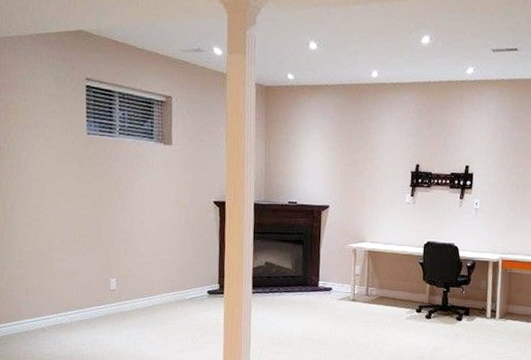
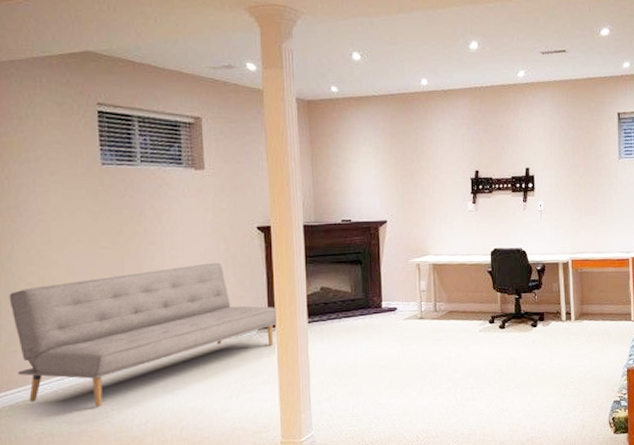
sofa: none [10,230,225,346] -> present [9,262,276,407]

